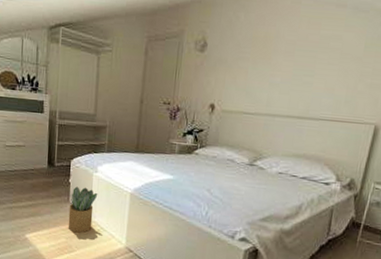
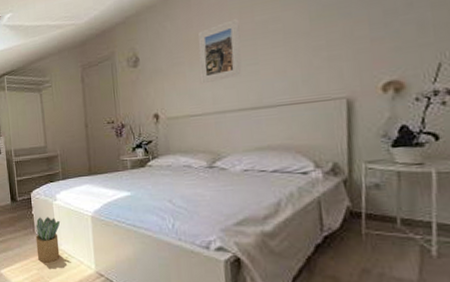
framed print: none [259,27,307,85] -> present [197,19,242,84]

